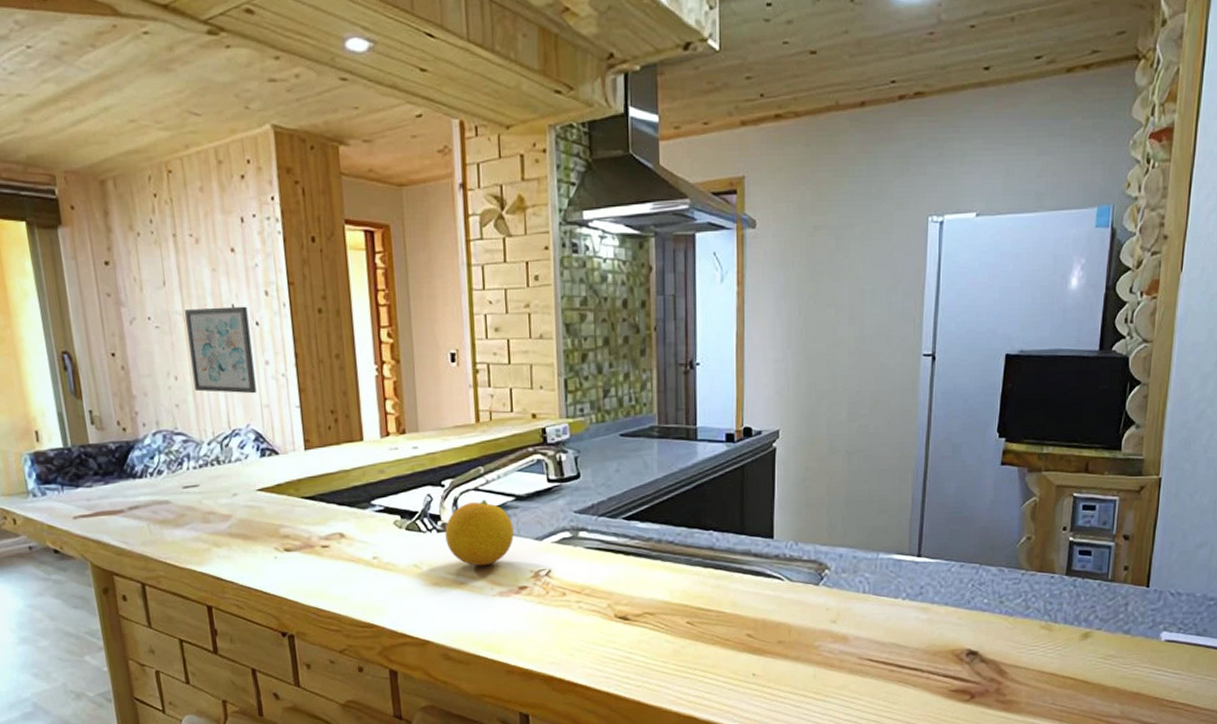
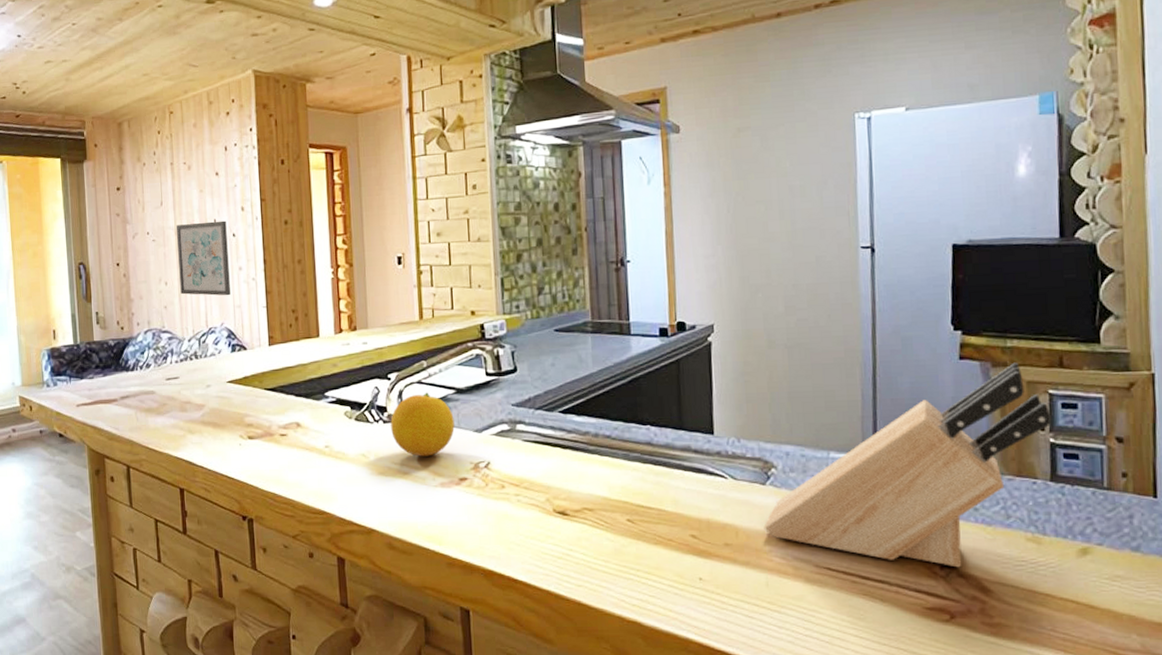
knife block: none [815,468,1073,654] -> present [763,362,1052,568]

